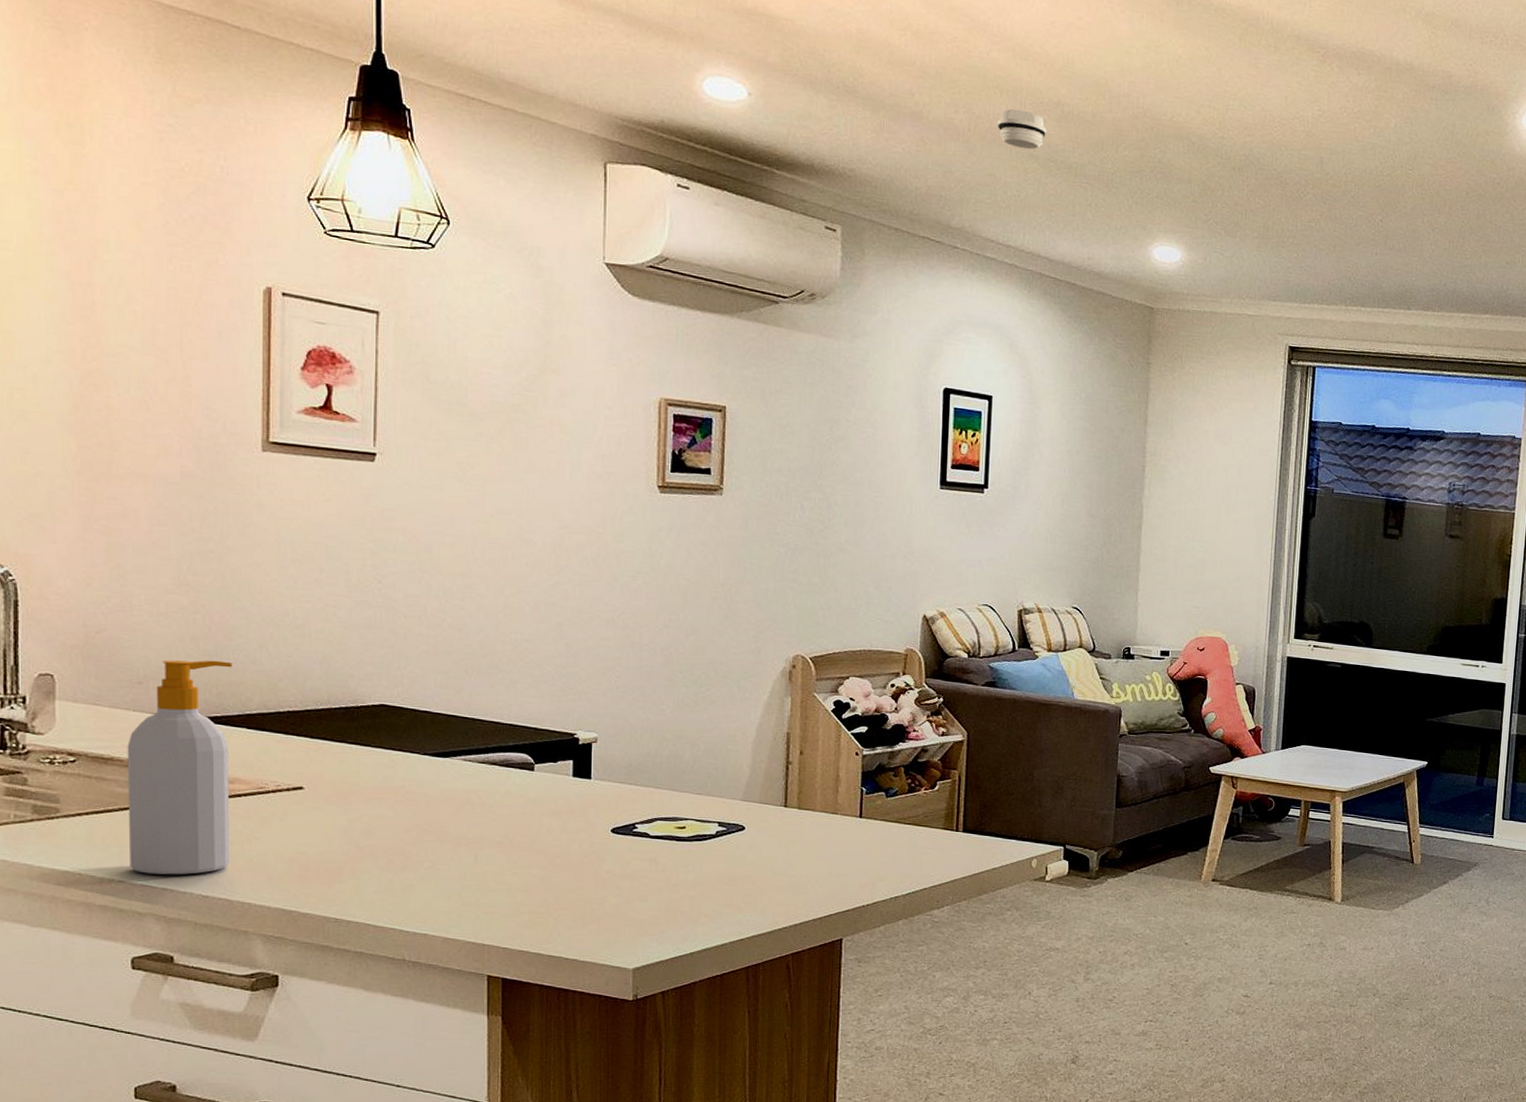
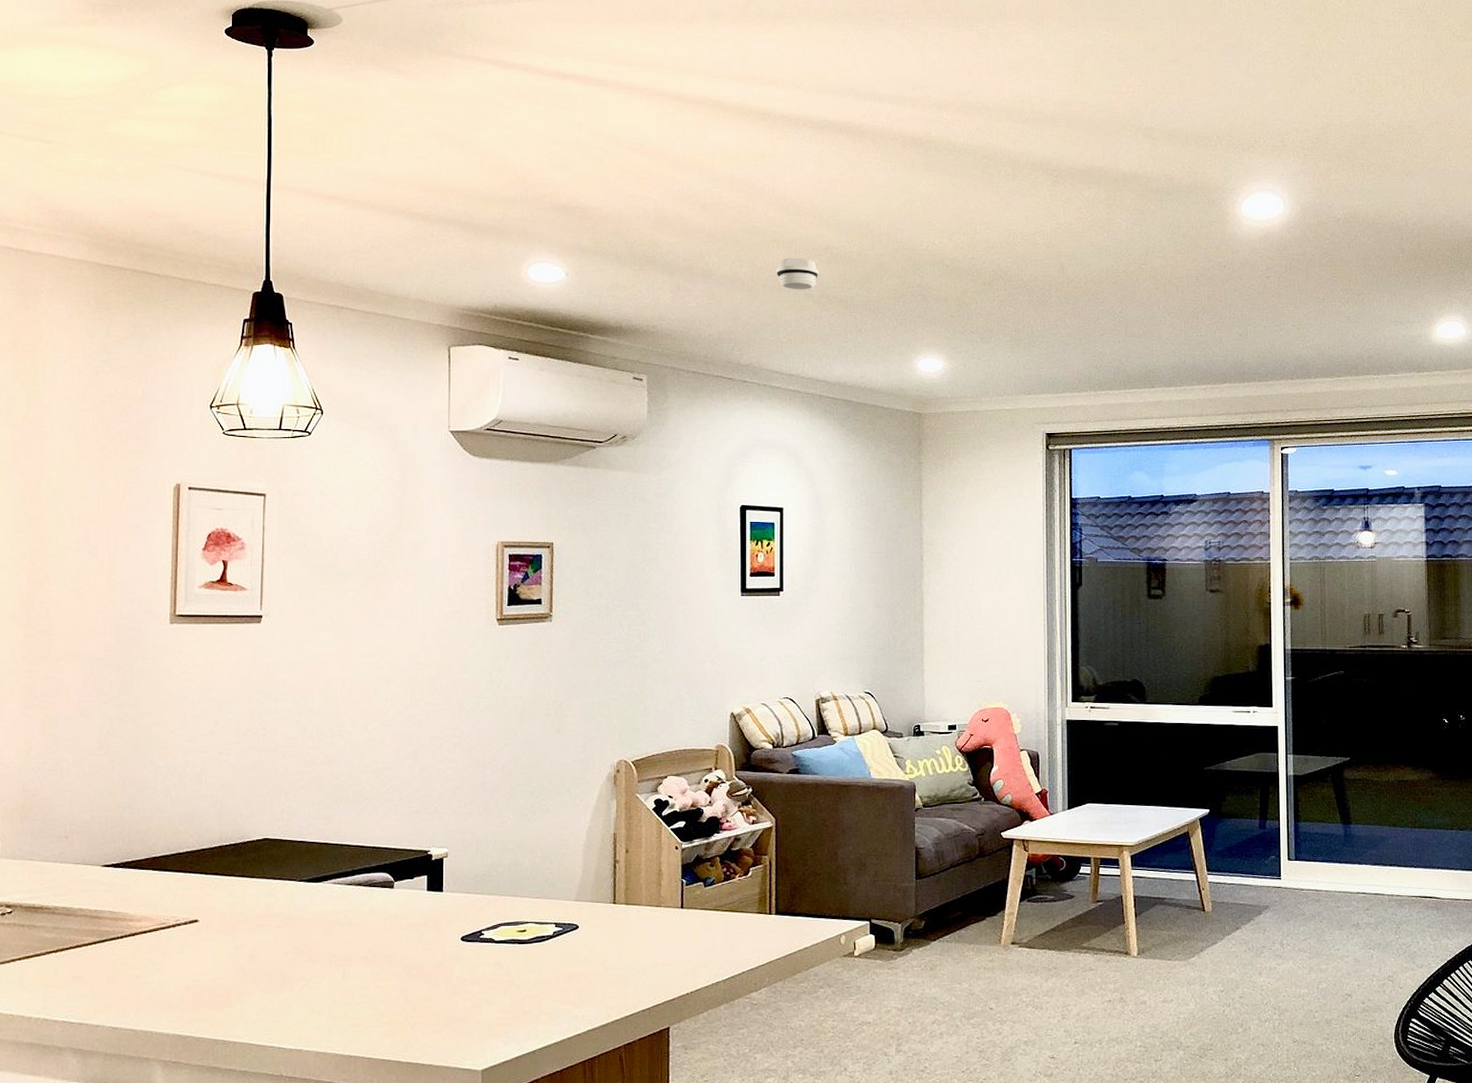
soap bottle: present [127,660,233,875] -> none [53,811,142,1011]

